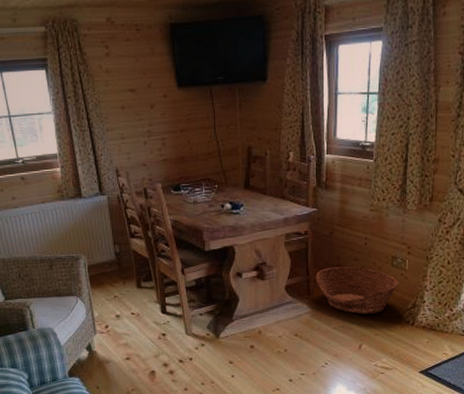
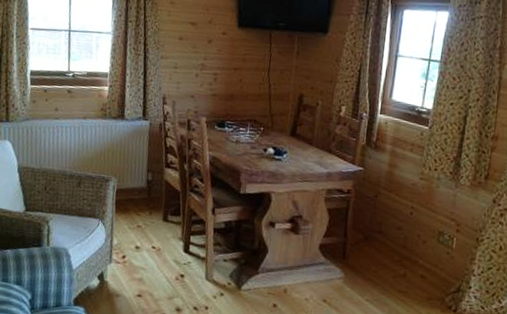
basket: present [315,266,399,315] -> none [353,232,444,292]

